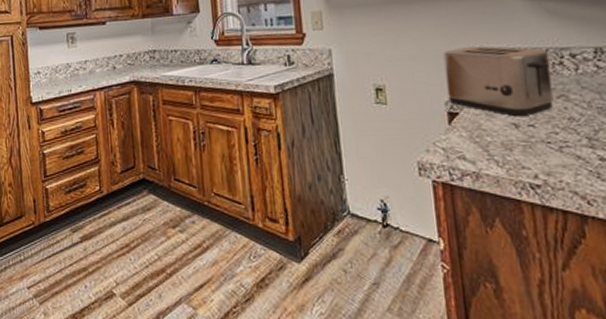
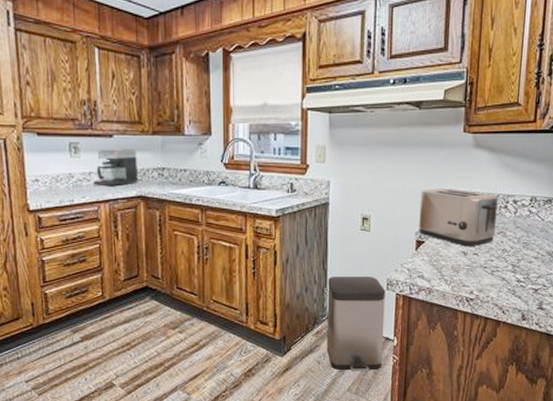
coffee maker: none [89,34,131,74] -> present [93,149,138,187]
pedal bin: none [343,159,429,285] -> present [326,276,386,372]

